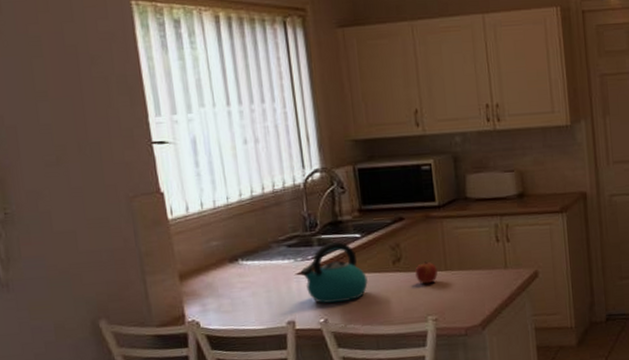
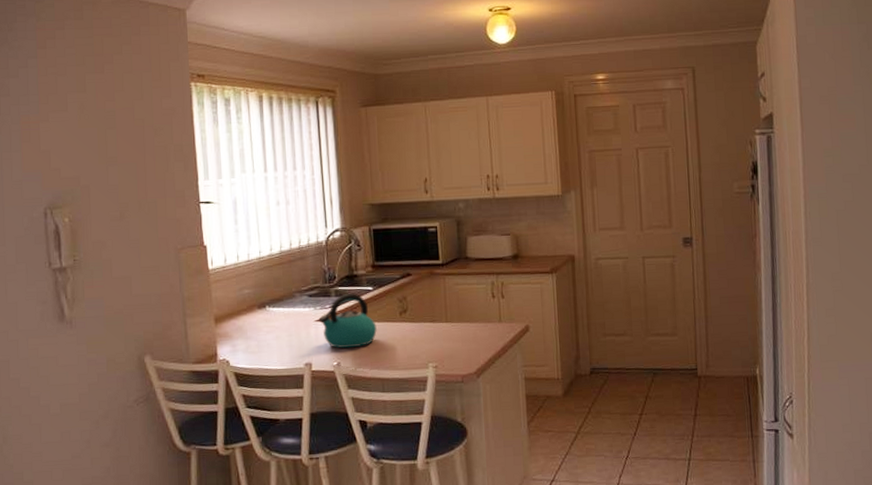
fruit: present [415,261,438,285] -> none [419,313,439,334]

